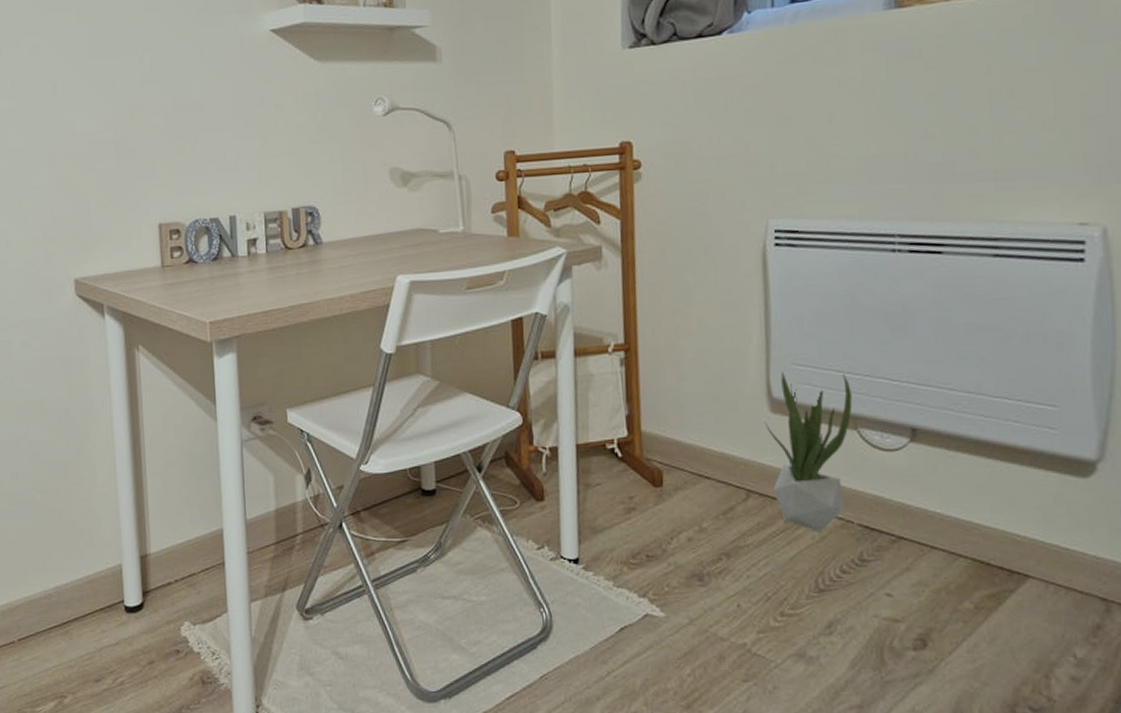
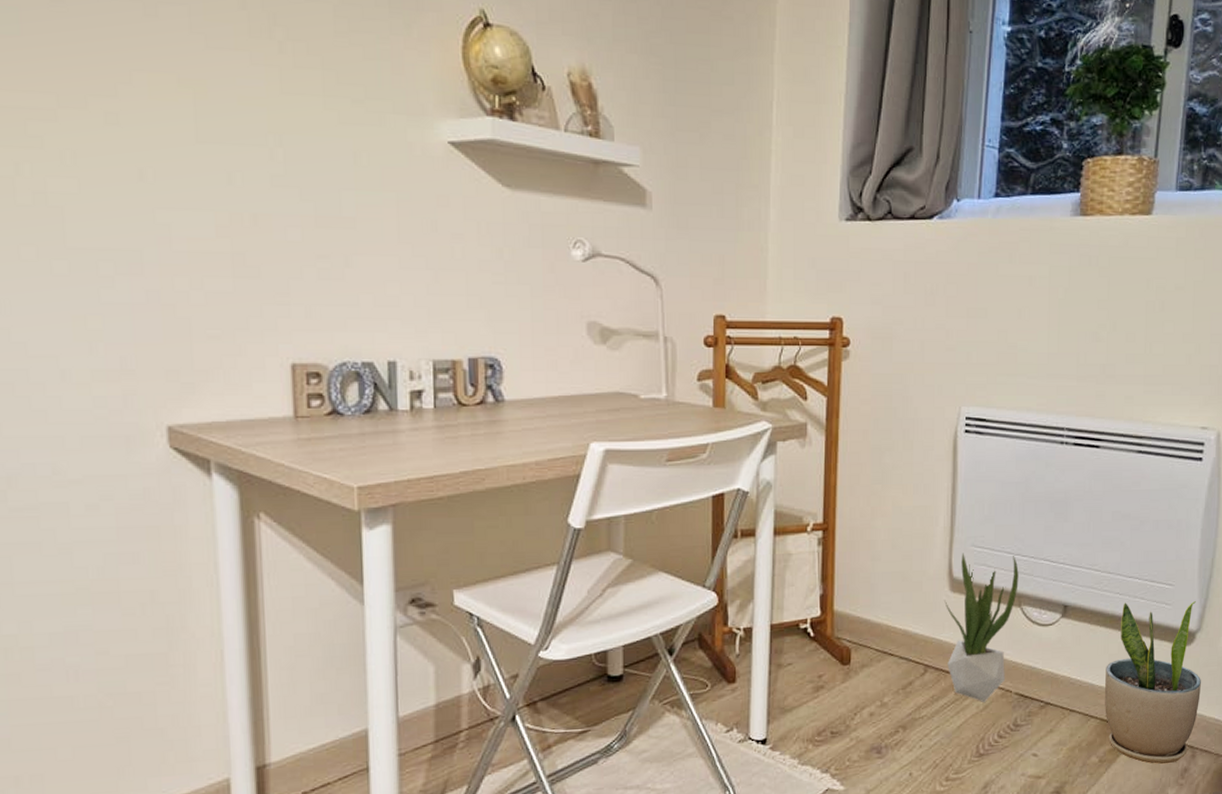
potted plant: none [974,425,1111,618] -> present [1105,601,1201,765]

